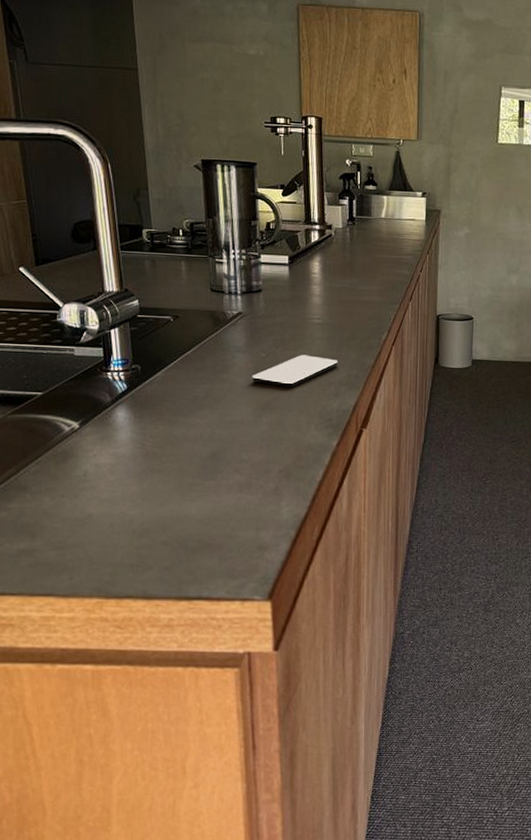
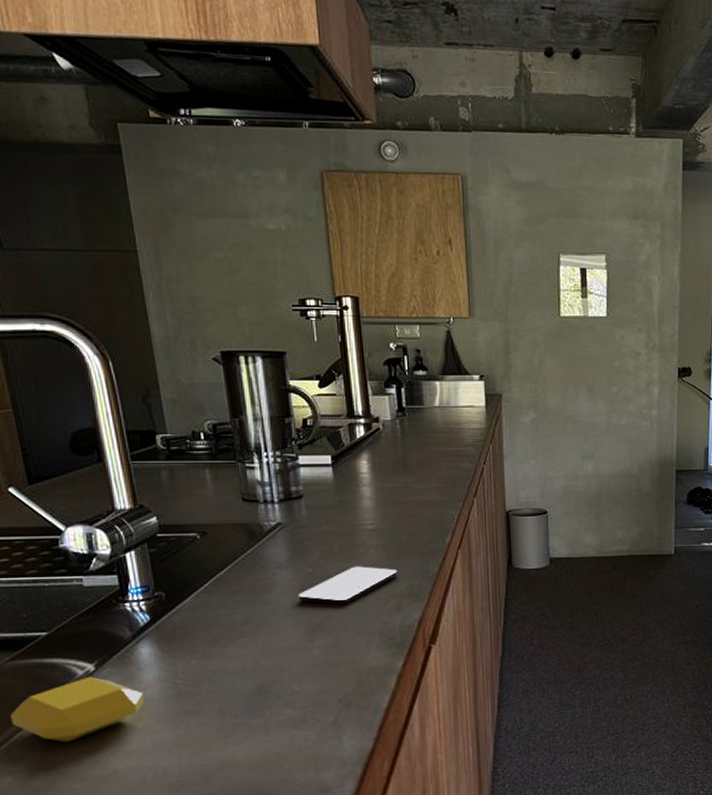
soap bar: none [8,432,118,488] -> present [10,676,145,743]

